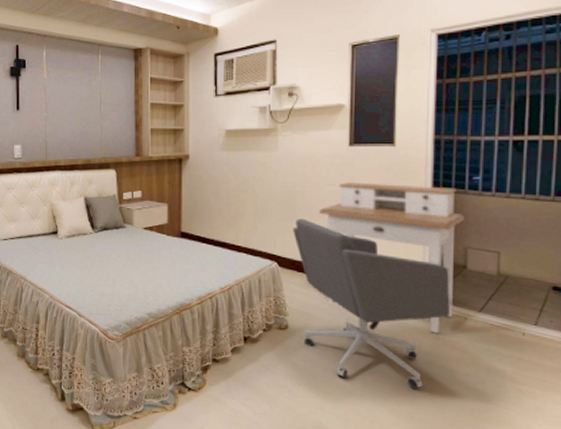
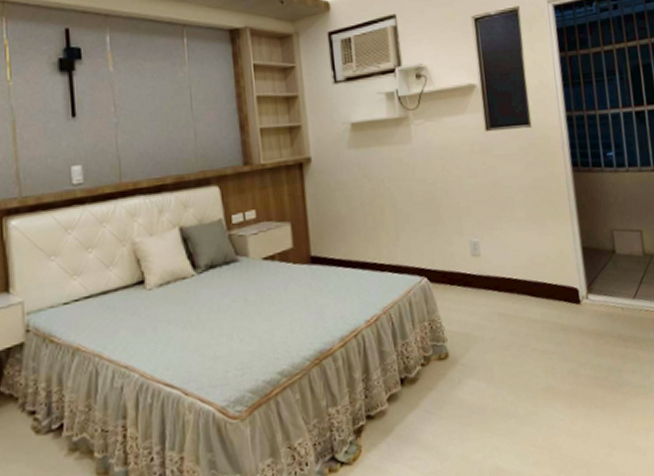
office chair: present [293,218,450,389] -> none [439,220,608,406]
desk: present [319,182,465,334] -> none [465,167,610,332]

